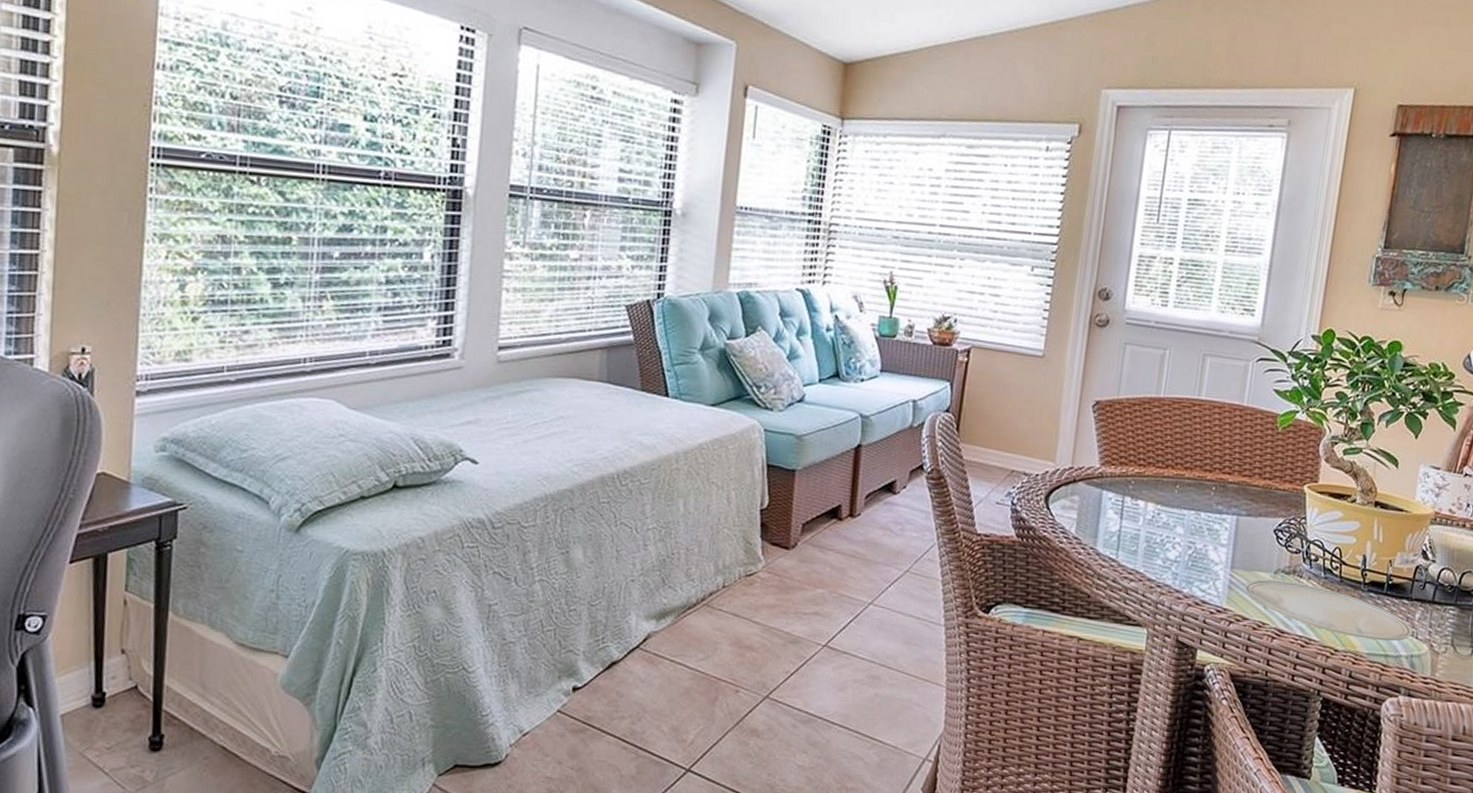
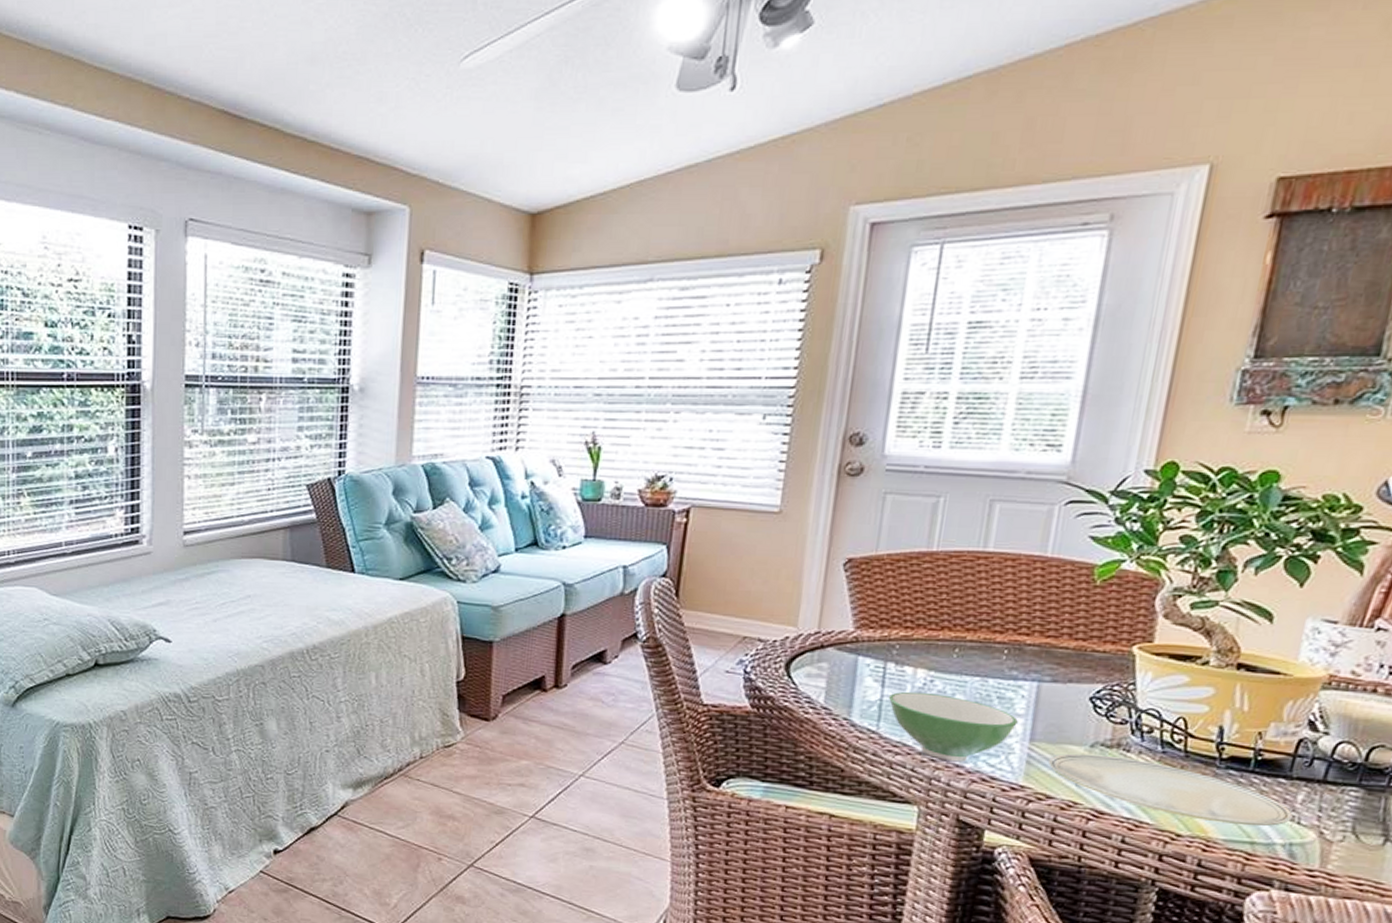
bowl: none [1125,523,1222,588] -> present [888,691,1018,762]

